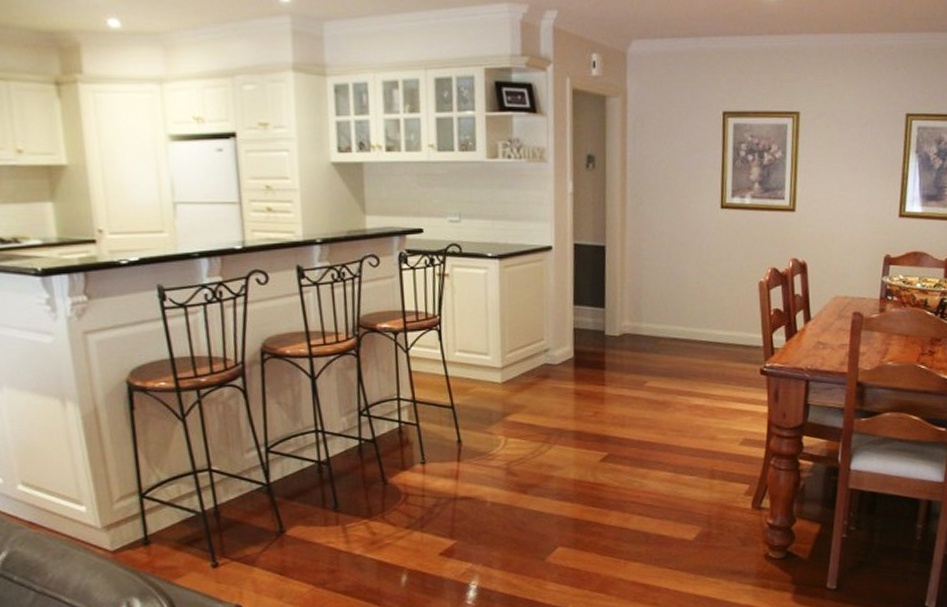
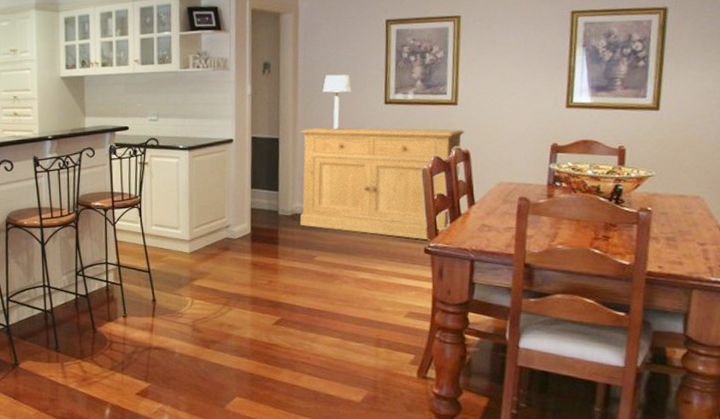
sideboard: none [629,233,802,361] -> present [299,127,464,241]
table lamp: none [654,172,686,237] -> present [322,74,352,130]

